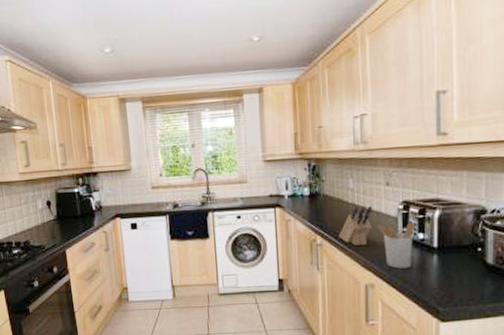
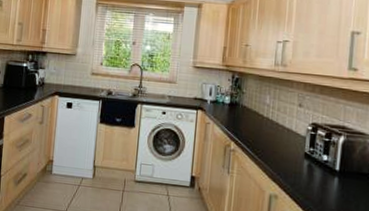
knife block: present [338,205,373,245] -> none [251,120,285,158]
utensil holder: present [378,222,416,269] -> none [287,141,321,186]

